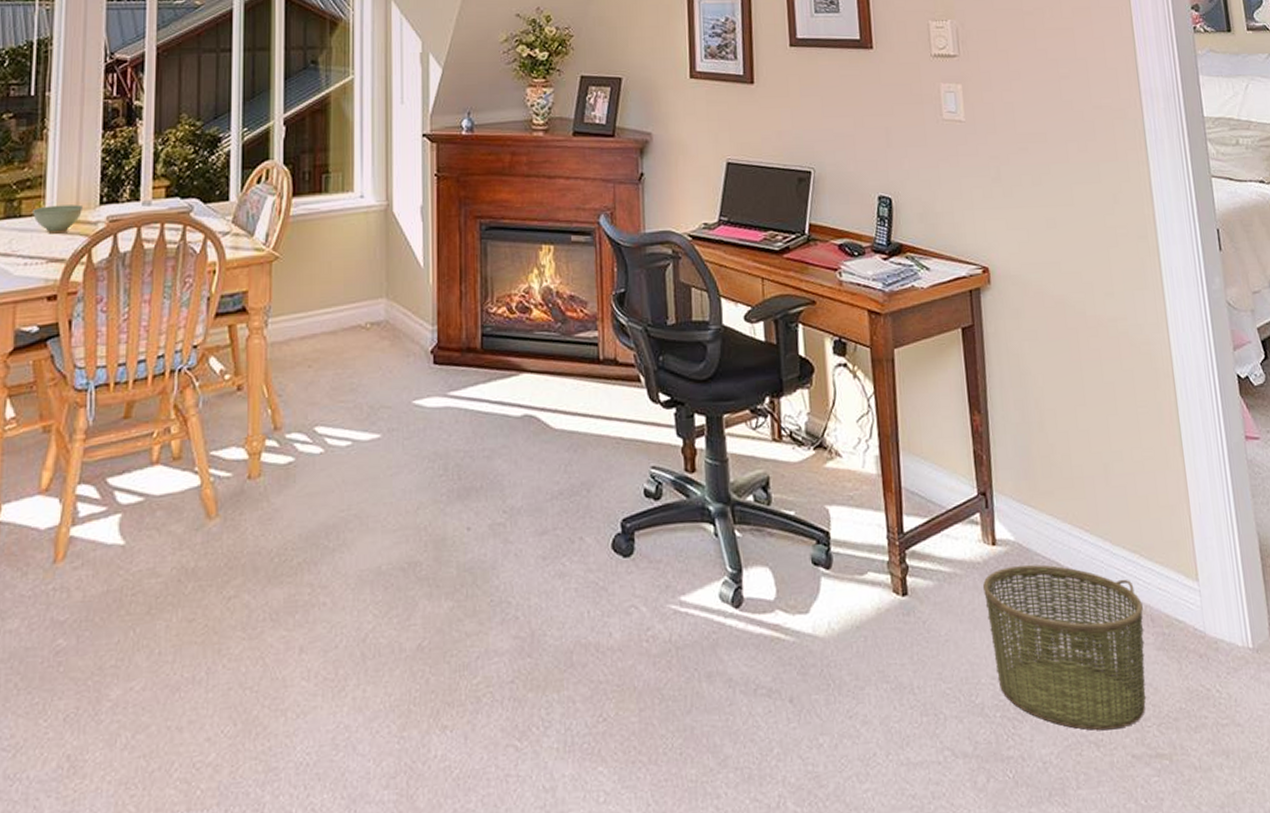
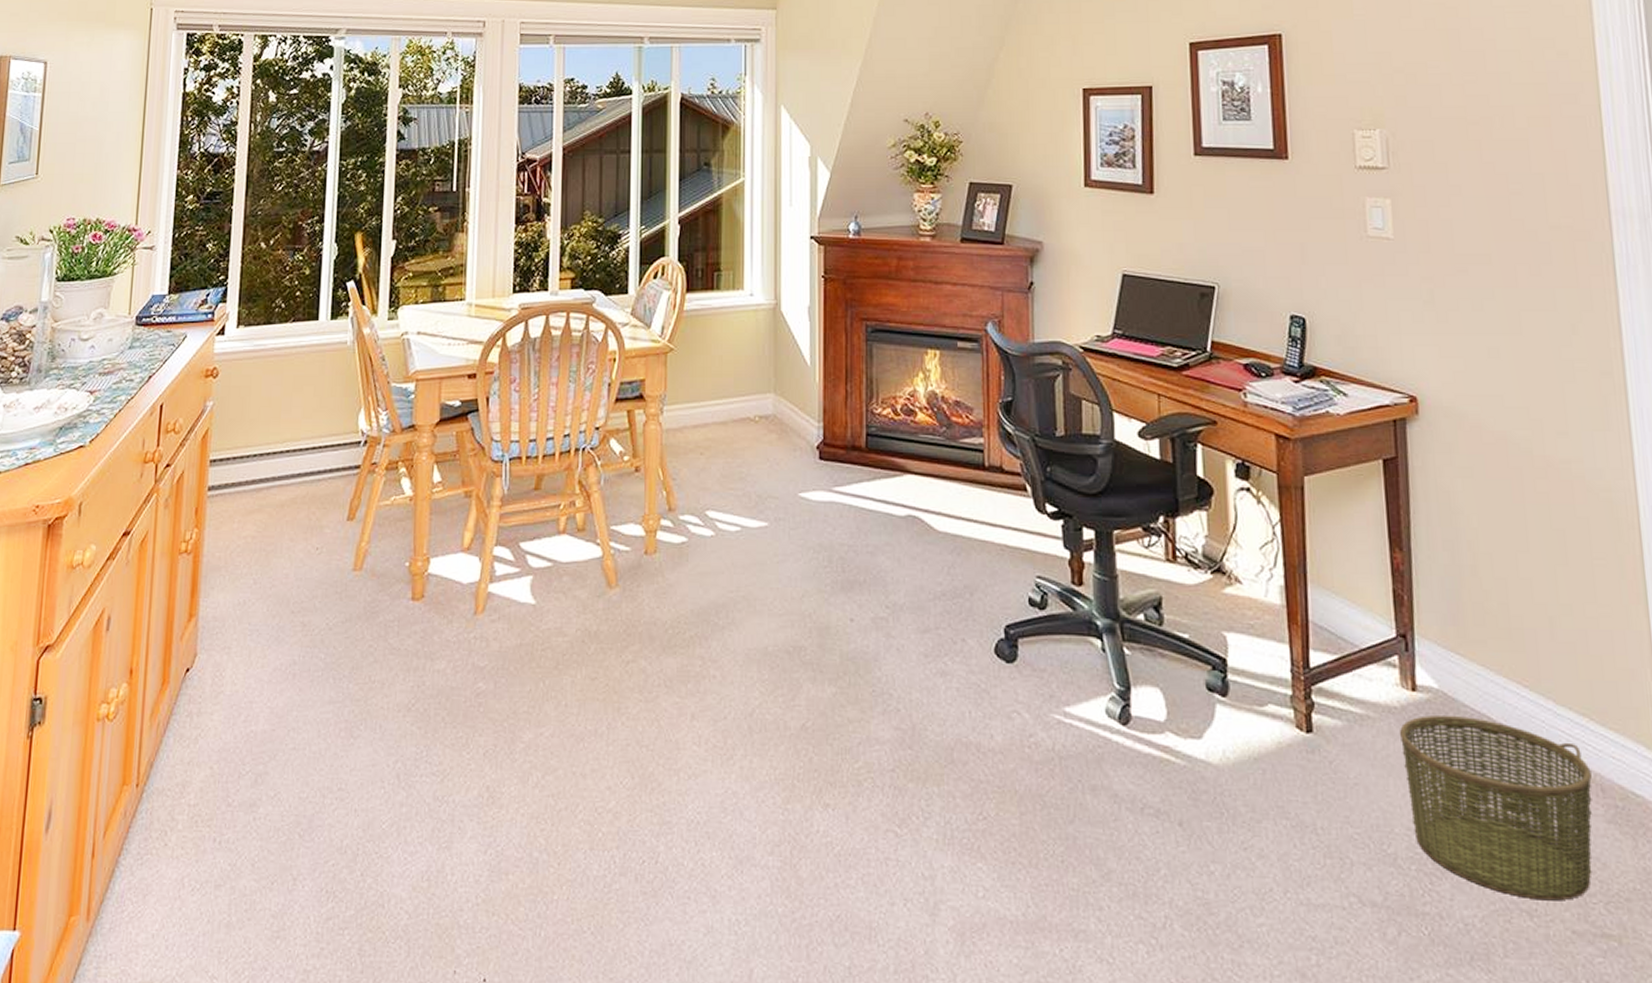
bowl: present [31,204,84,234] -> none [454,292,499,318]

